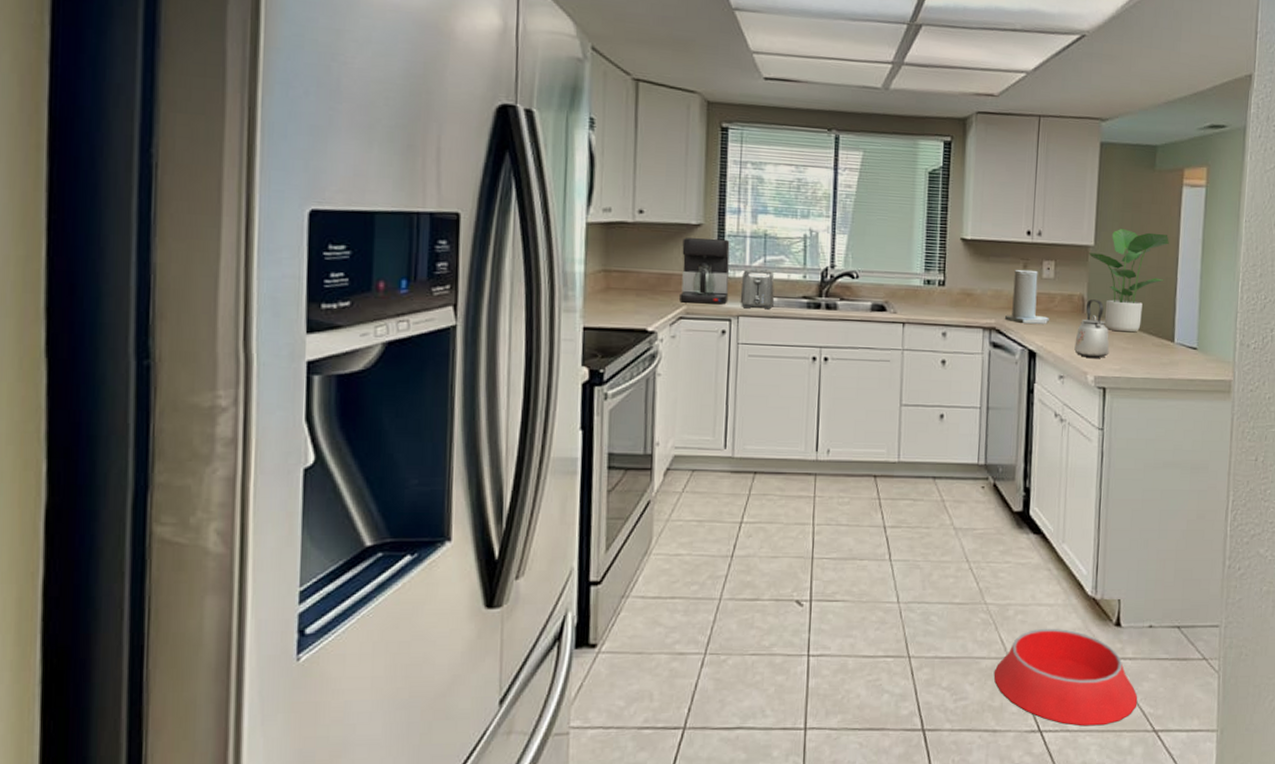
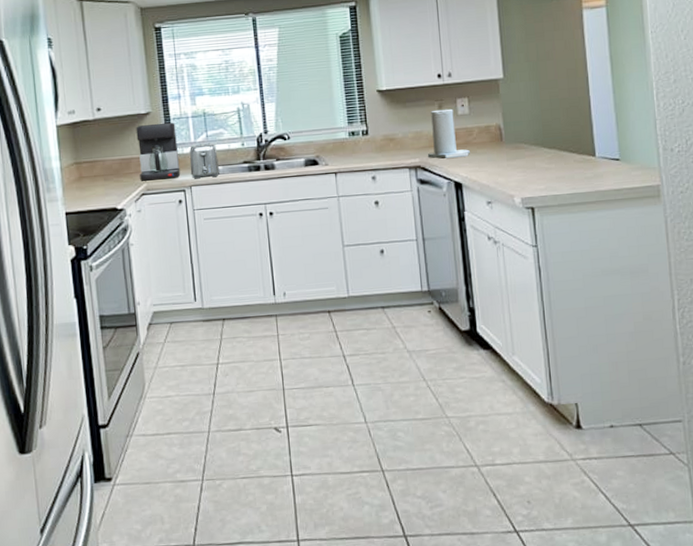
pet bowl: present [993,628,1138,726] -> none [464,435,609,525]
kettle: present [1074,299,1110,358] -> none [497,127,533,182]
potted plant: present [1089,228,1169,333] -> none [499,57,577,154]

